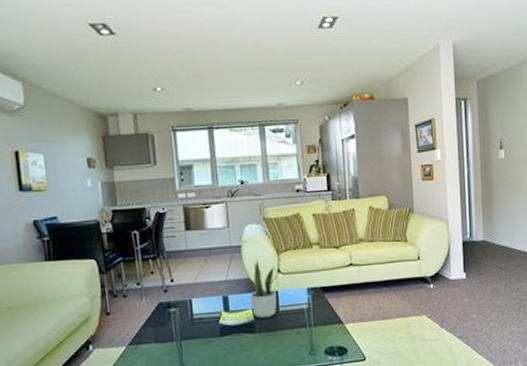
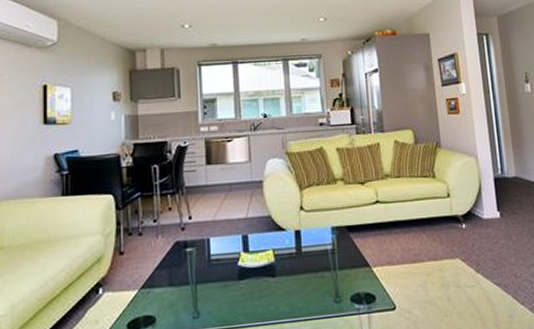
potted plant: present [245,259,280,318] -> none [267,195,303,260]

